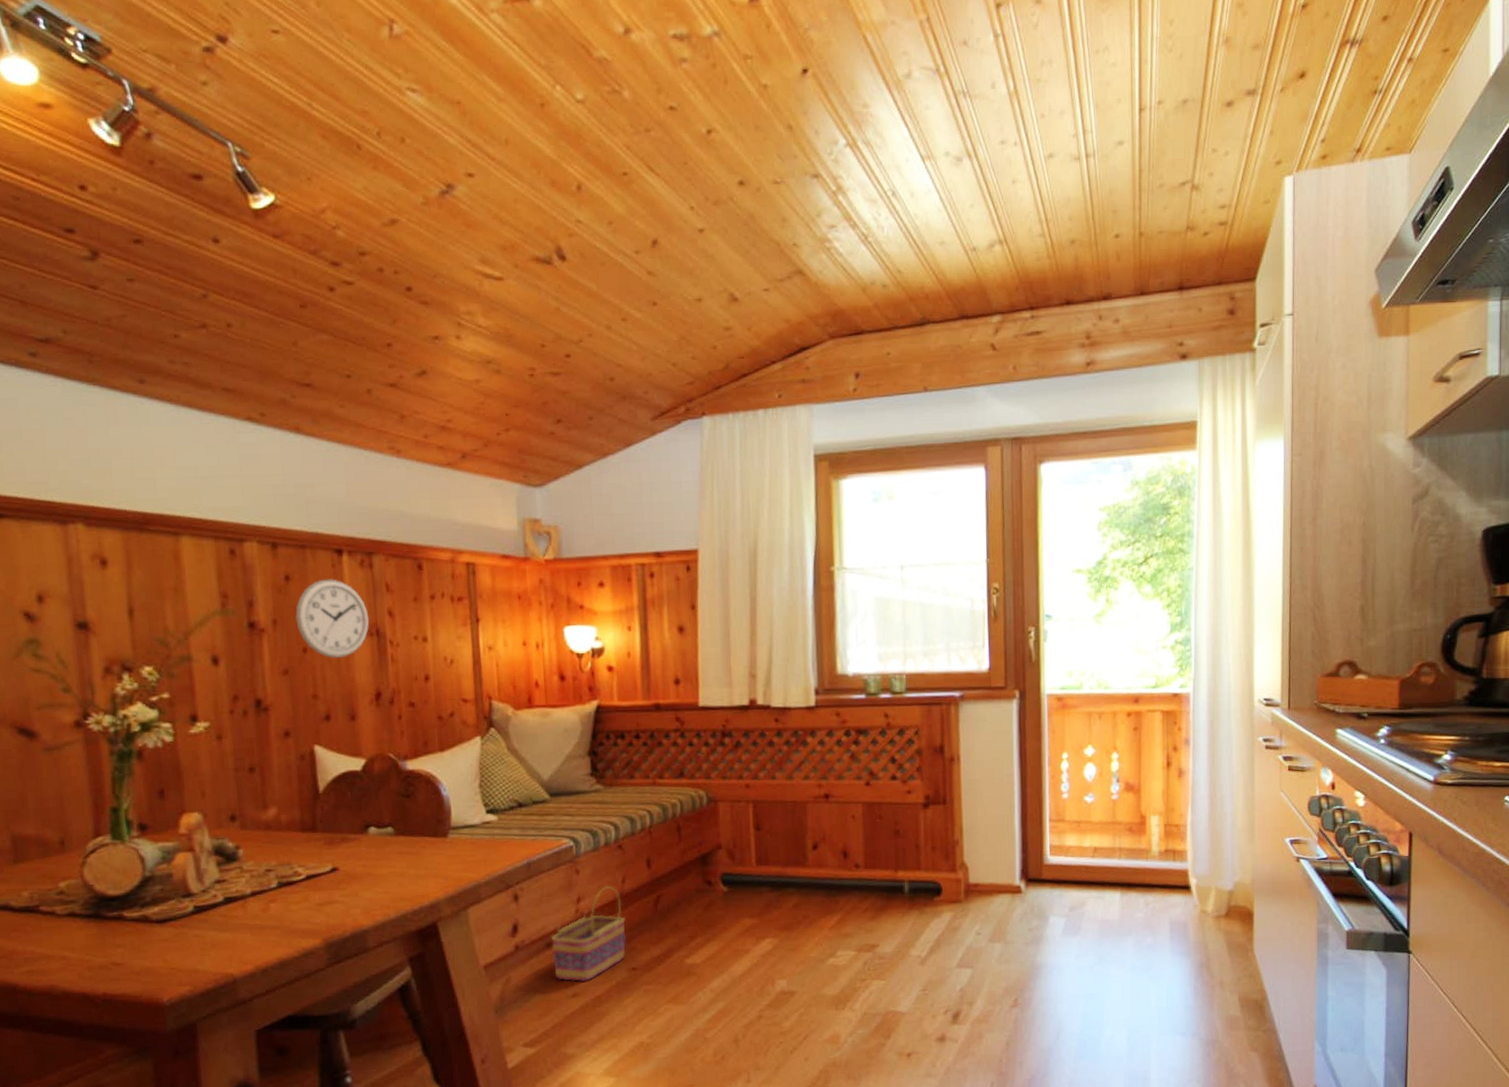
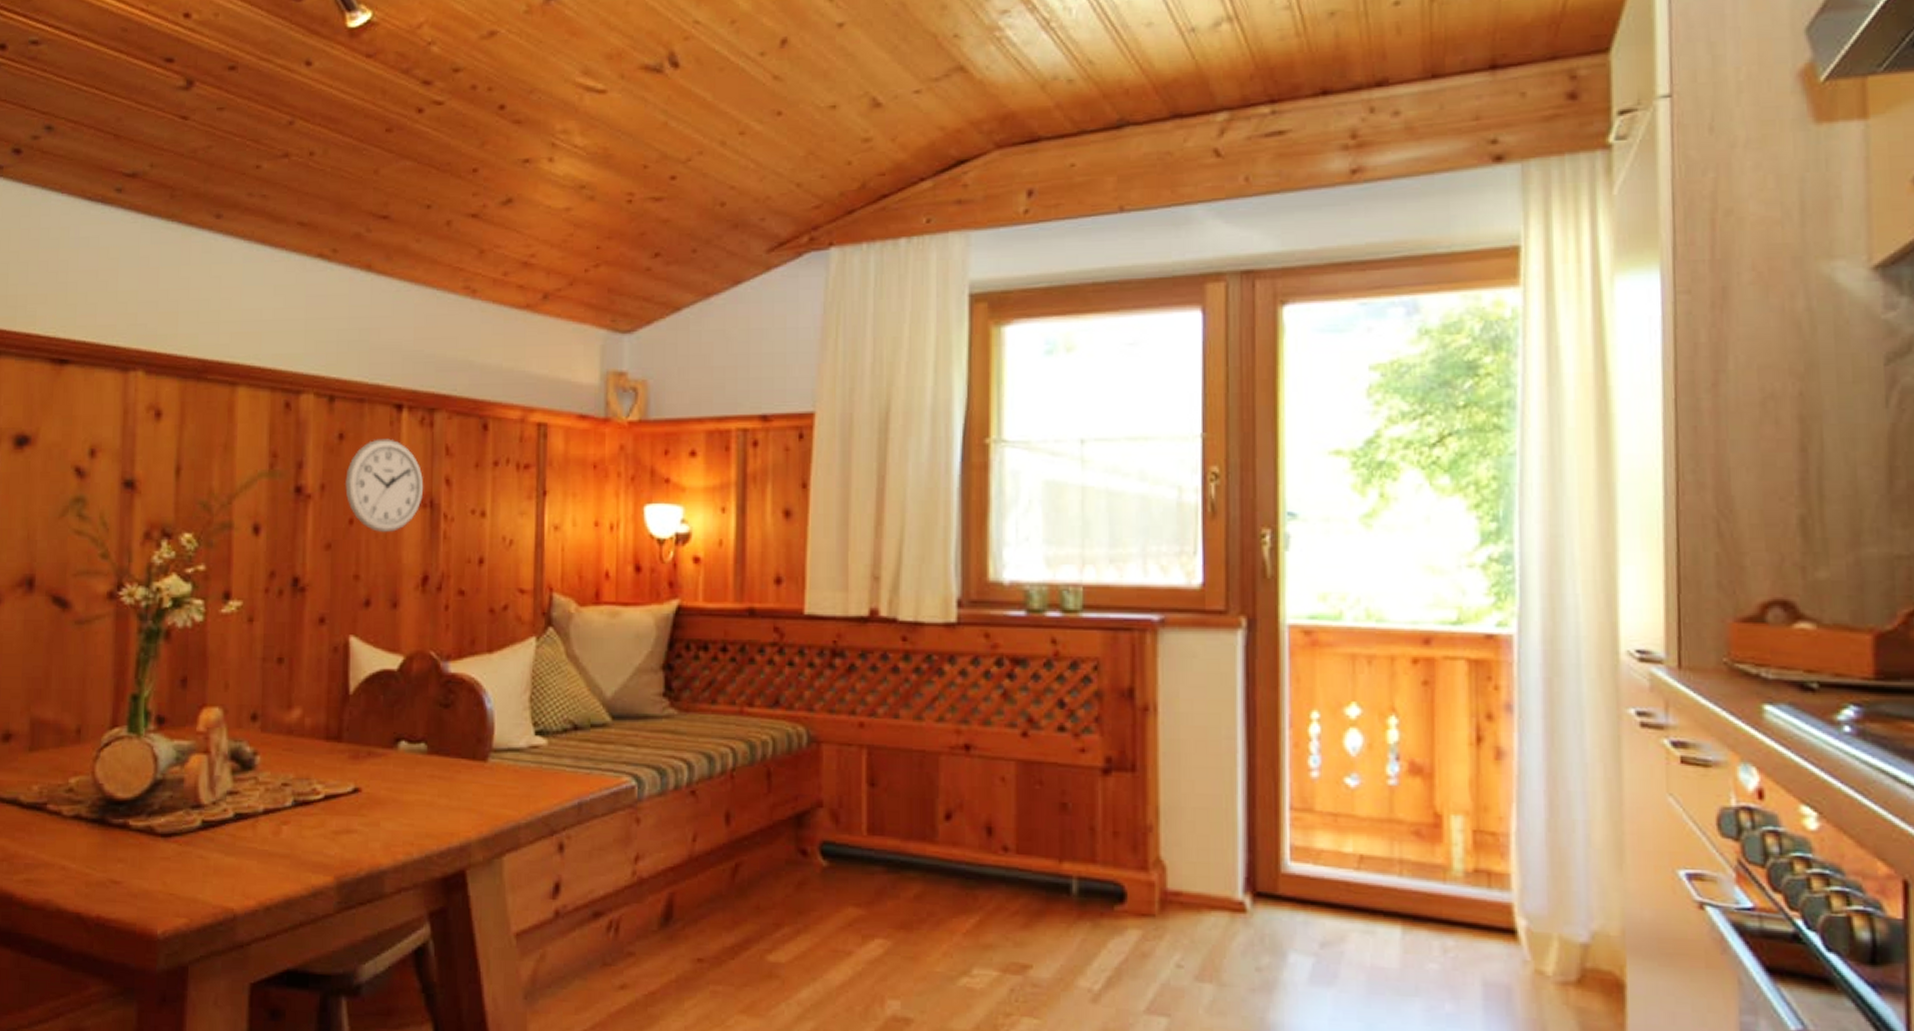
basket: present [551,885,626,982] -> none [600,843,693,971]

